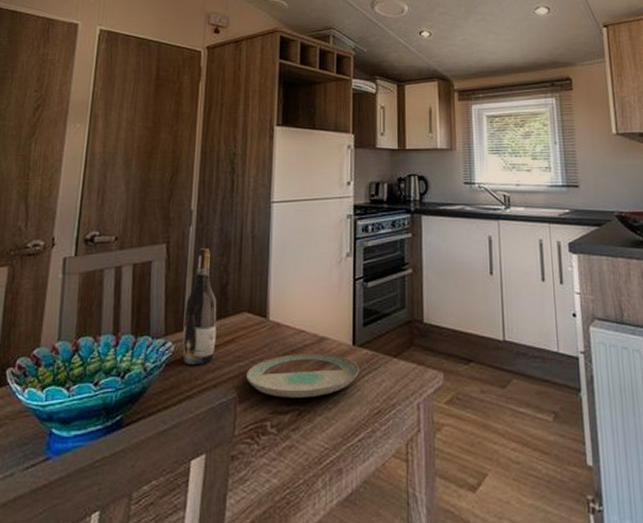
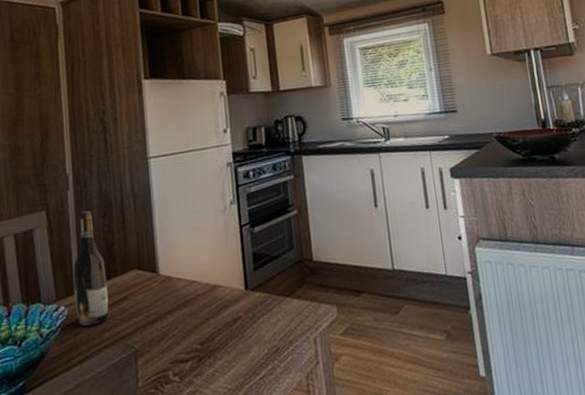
plate: present [245,353,359,398] -> none [142,300,254,347]

